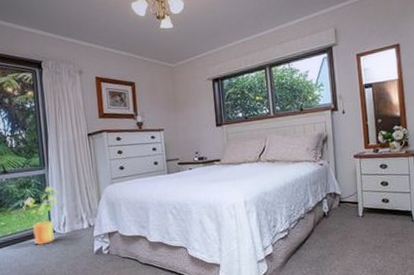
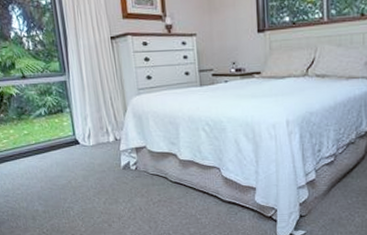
house plant: present [23,186,60,245] -> none [45,95,83,156]

